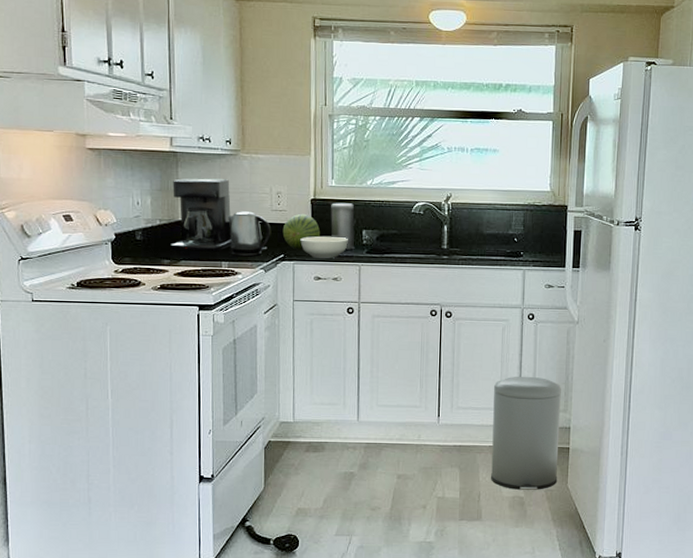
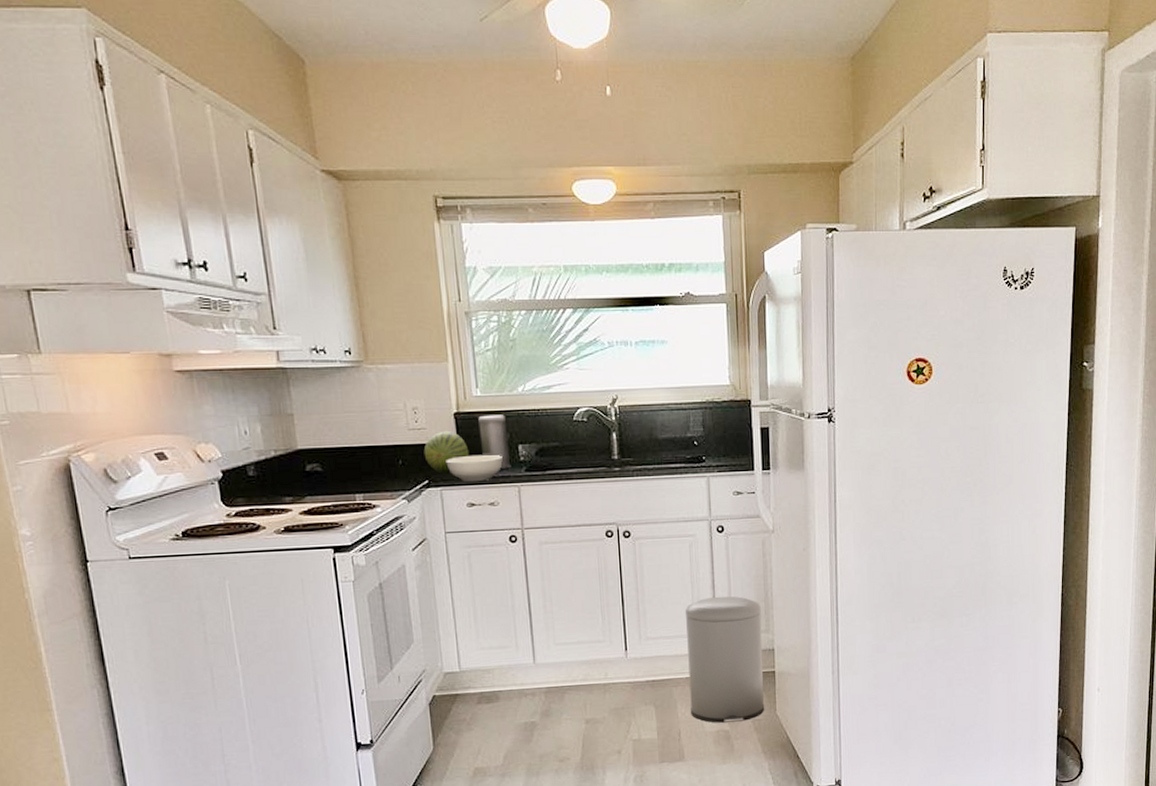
coffee maker: present [170,178,232,252] -> none [285,396,365,487]
kettle: present [227,211,272,258] -> none [356,432,411,488]

